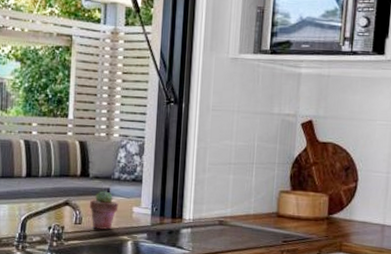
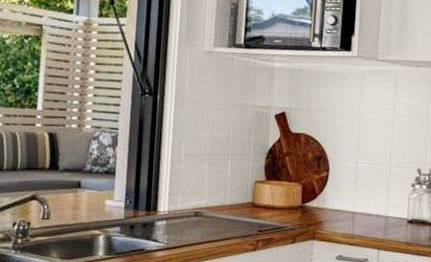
potted succulent: present [89,191,119,230] -> none [58,184,90,224]

